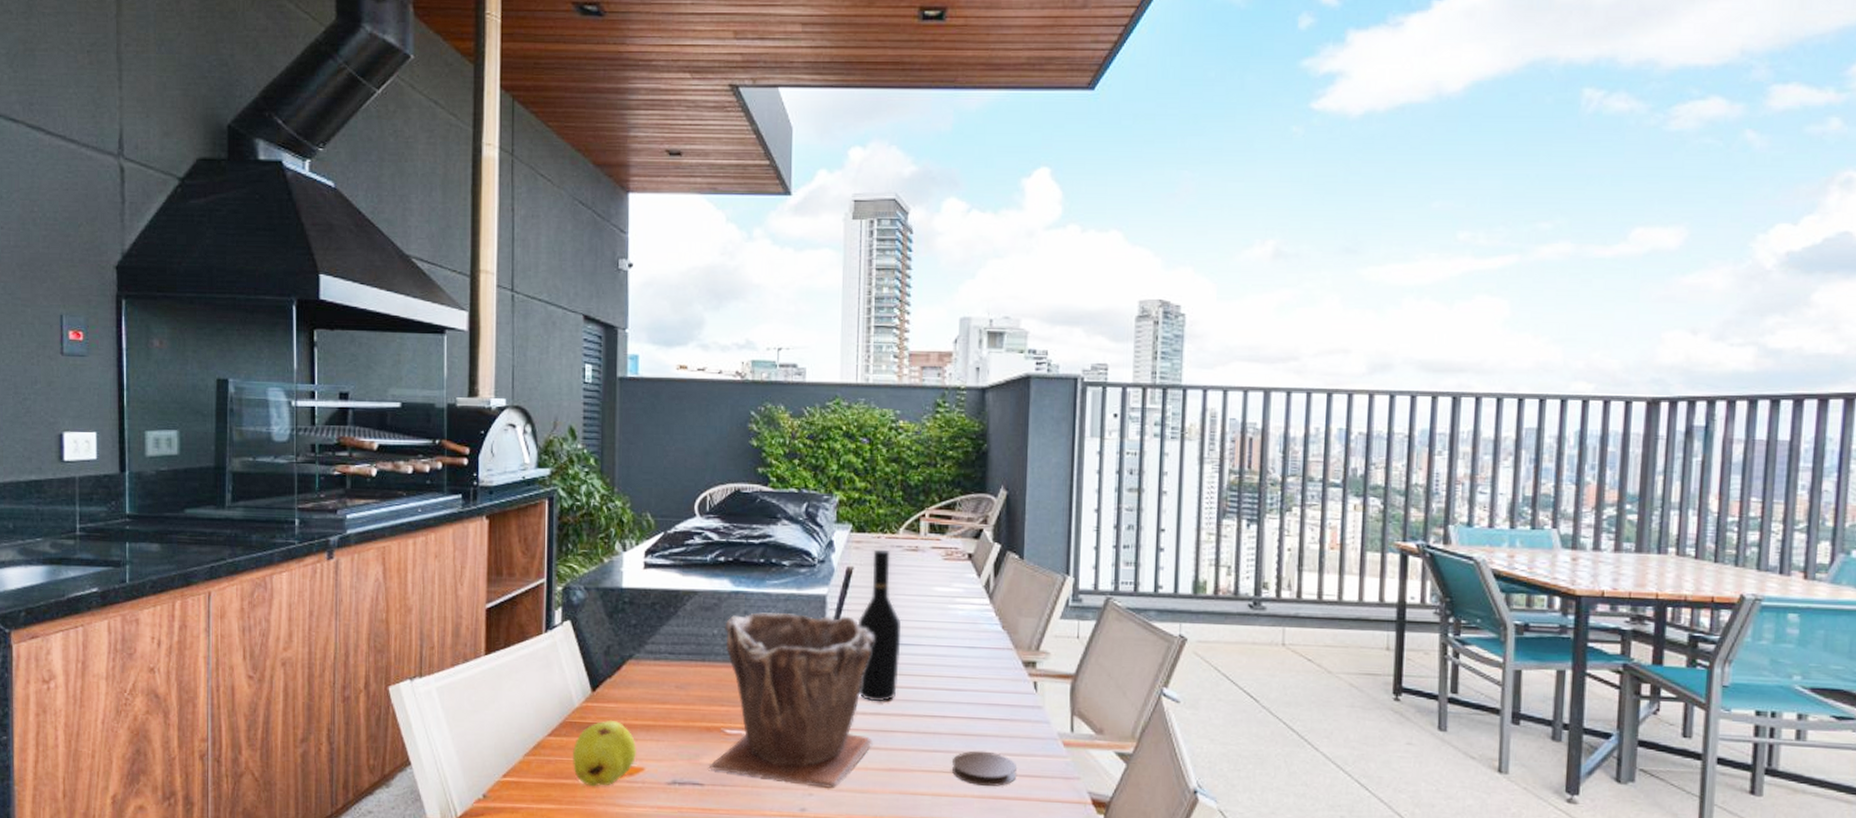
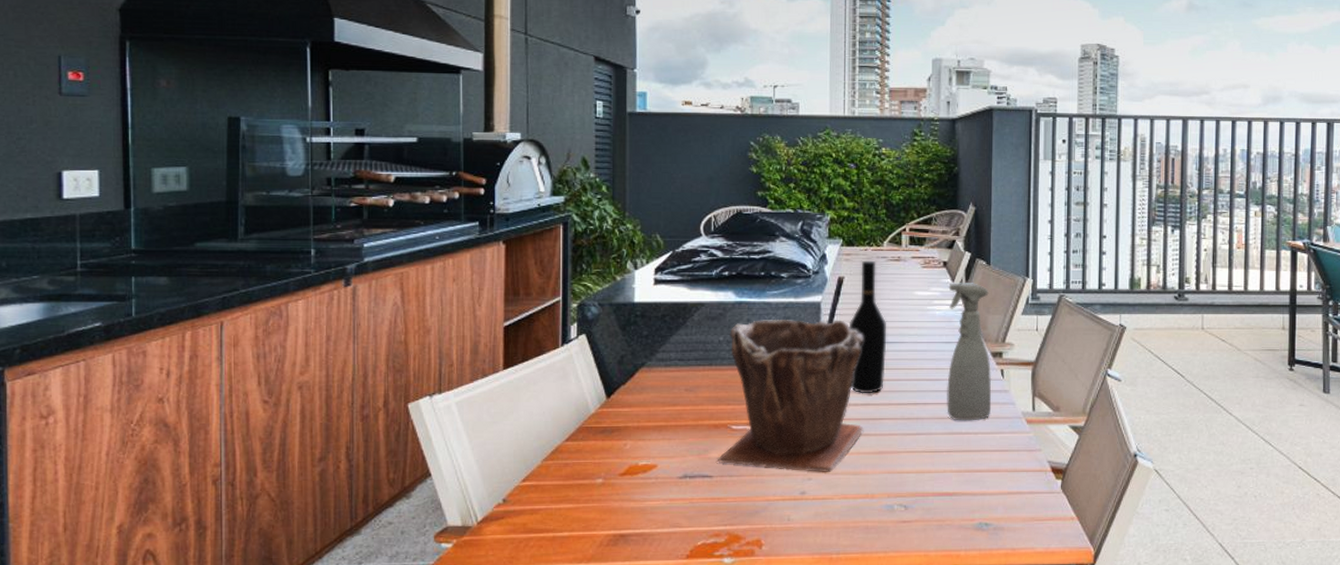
fruit: present [573,719,636,787] -> none [590,423,649,485]
coaster: present [952,751,1018,786] -> none [933,431,989,461]
spray bottle: none [969,577,1023,740] -> present [947,281,992,421]

